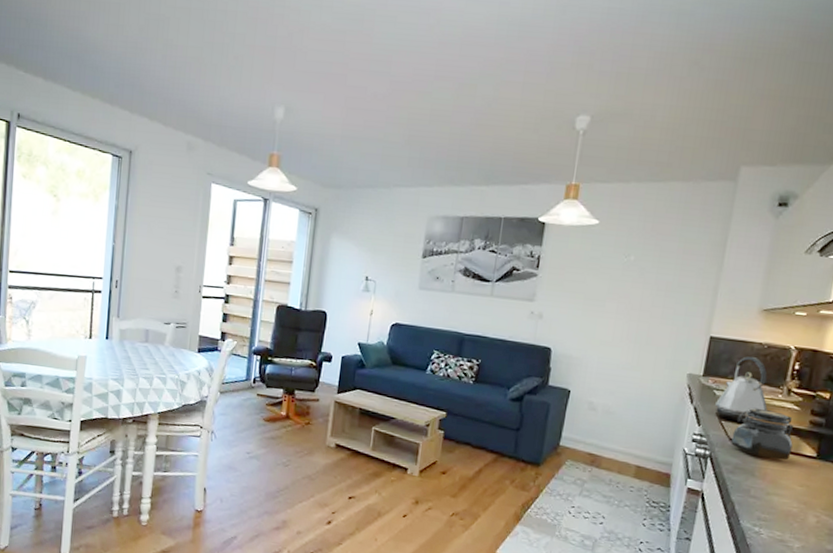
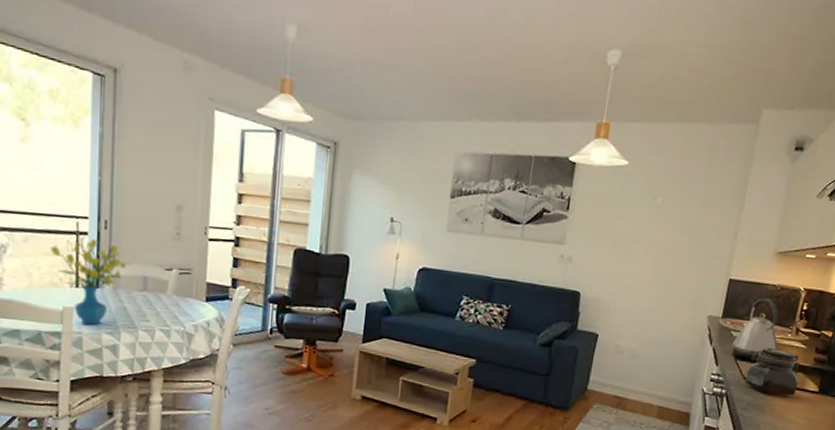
bouquet: none [70,292,132,372] -> present [49,234,127,326]

